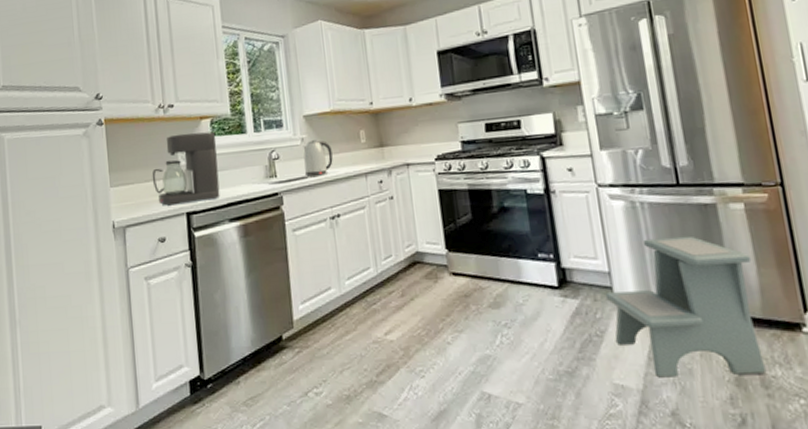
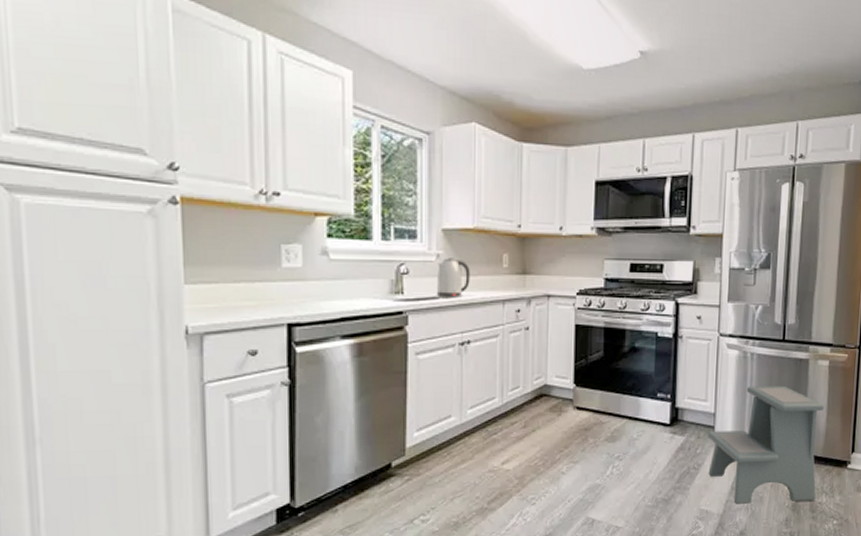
coffee maker: present [152,131,220,206] -> none [244,229,334,314]

